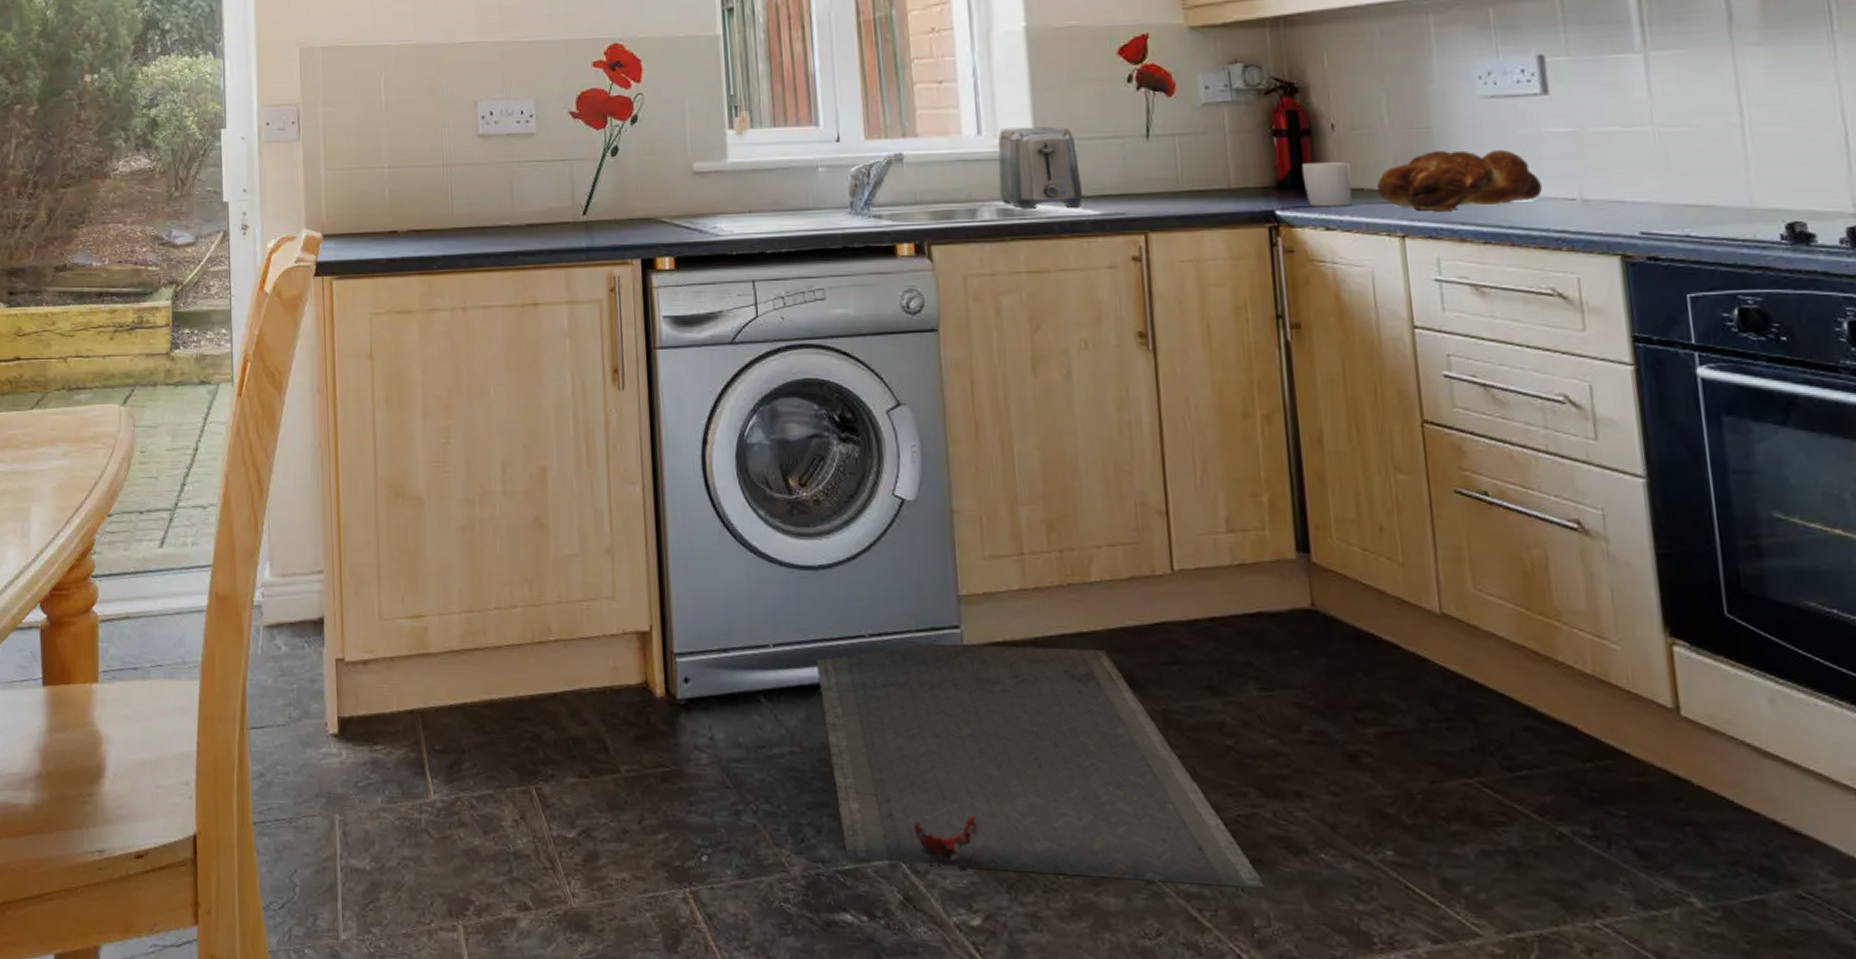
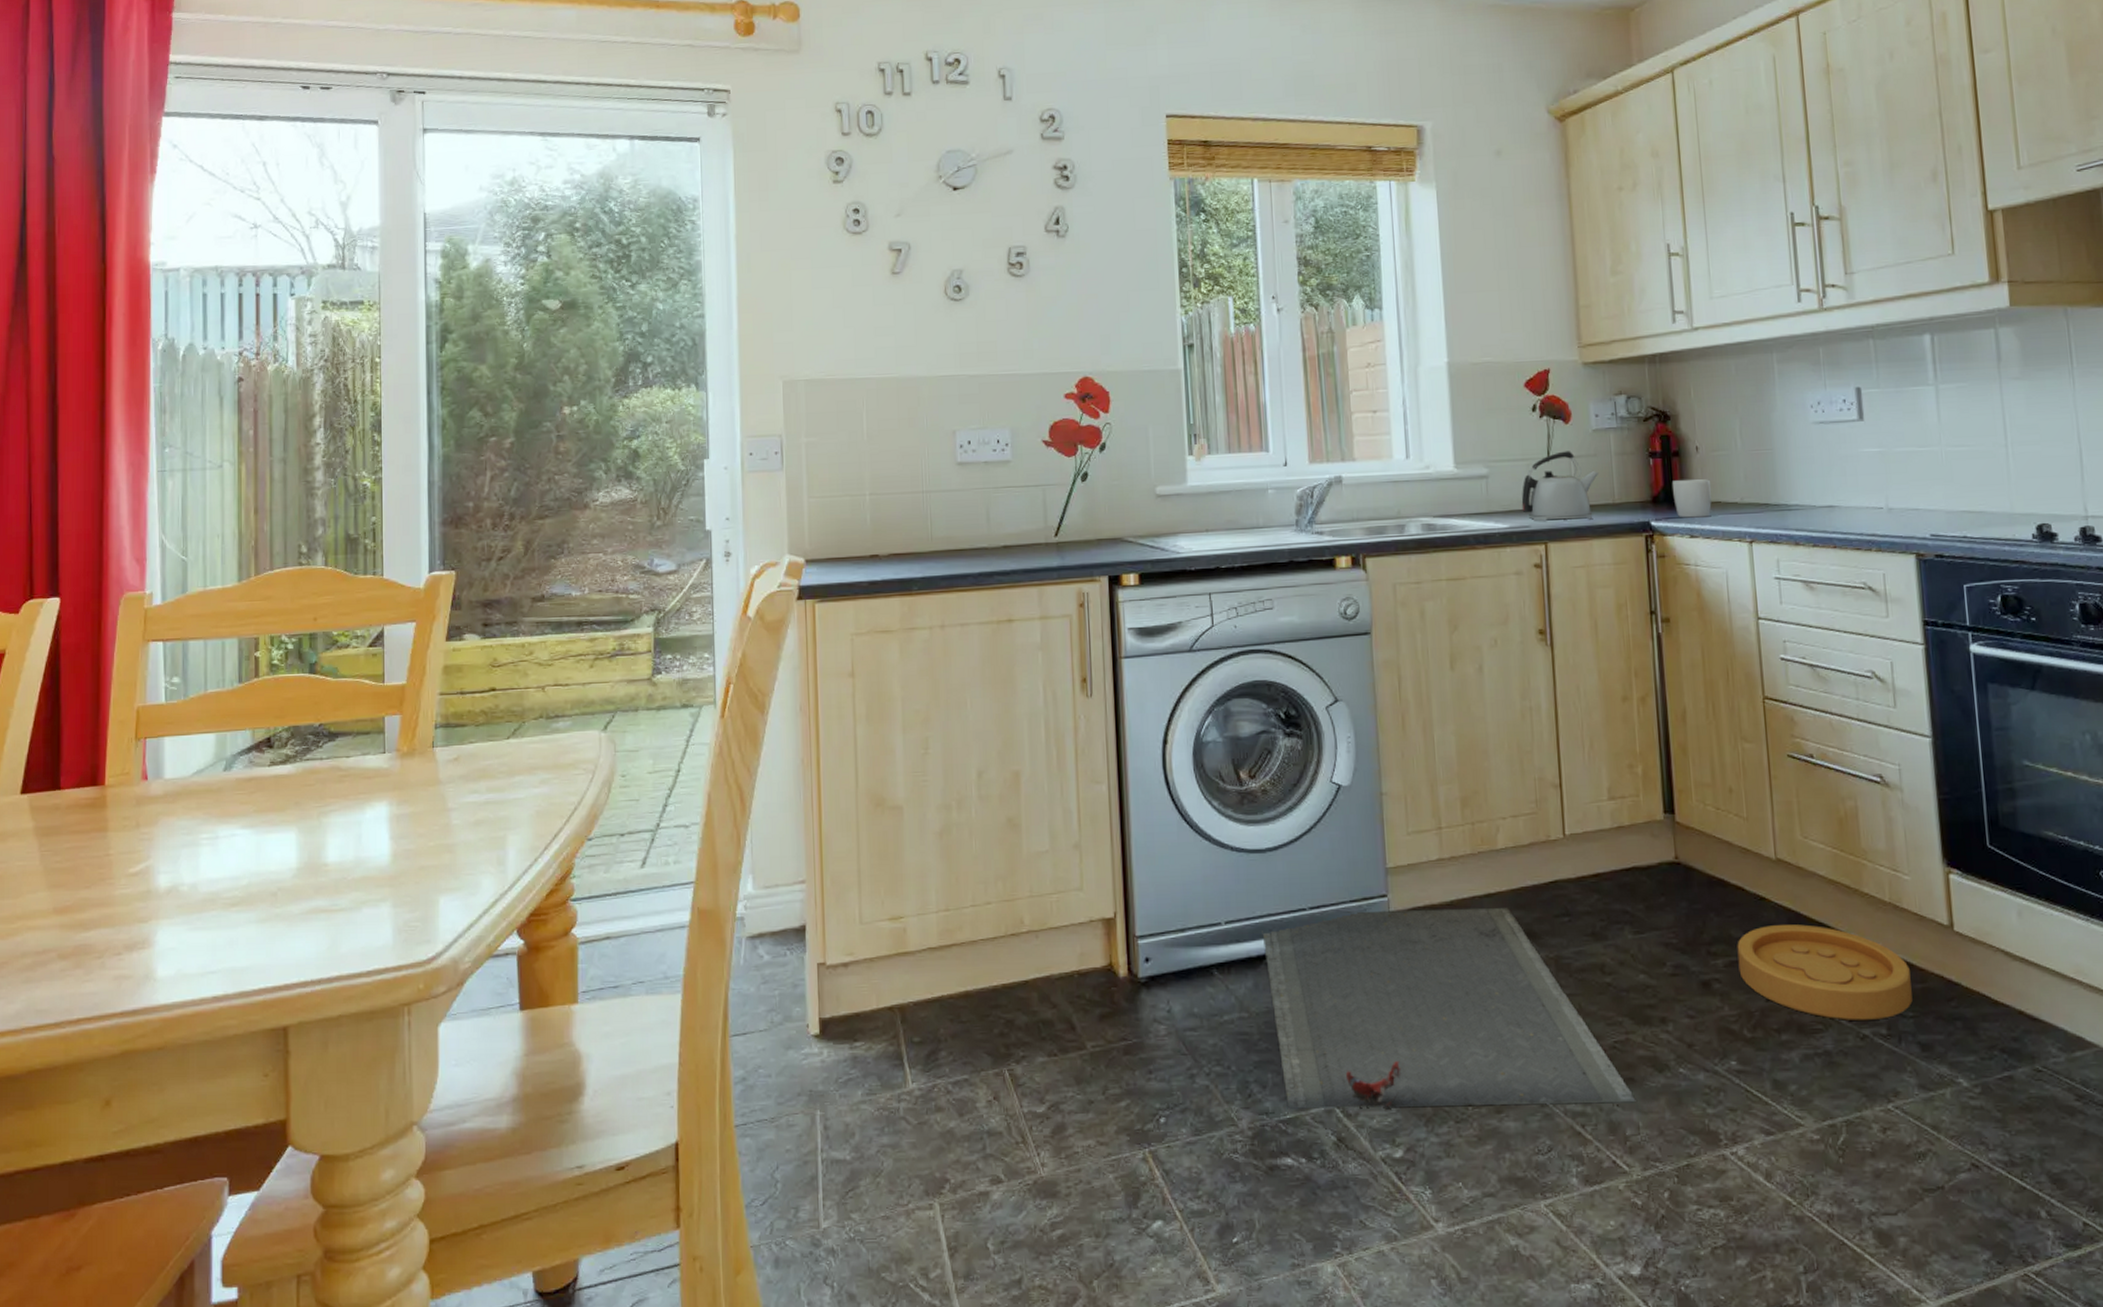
toaster: present [997,126,1084,209] -> none [1423,450,1495,524]
kettle: none [1115,128,1209,209] -> present [1521,451,1598,522]
bread loaf: present [1376,150,1542,212] -> none [1730,468,1858,521]
pet bowl: none [1392,692,1626,817] -> present [1737,924,1913,1021]

